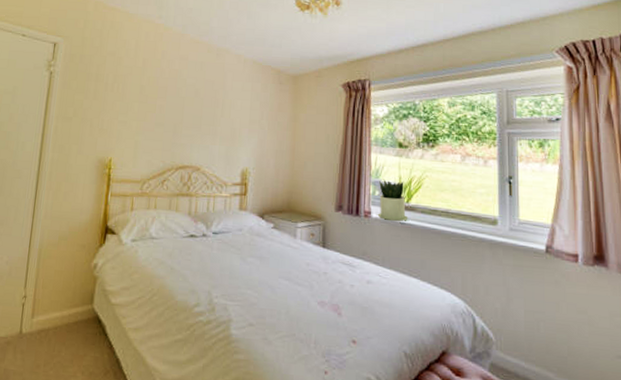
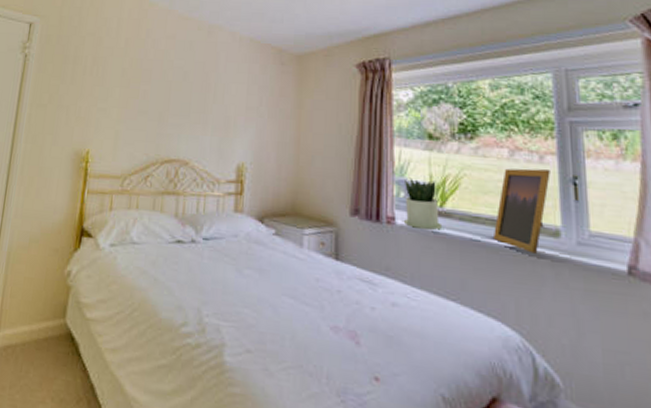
picture frame: none [446,170,492,238] -> present [492,168,550,254]

